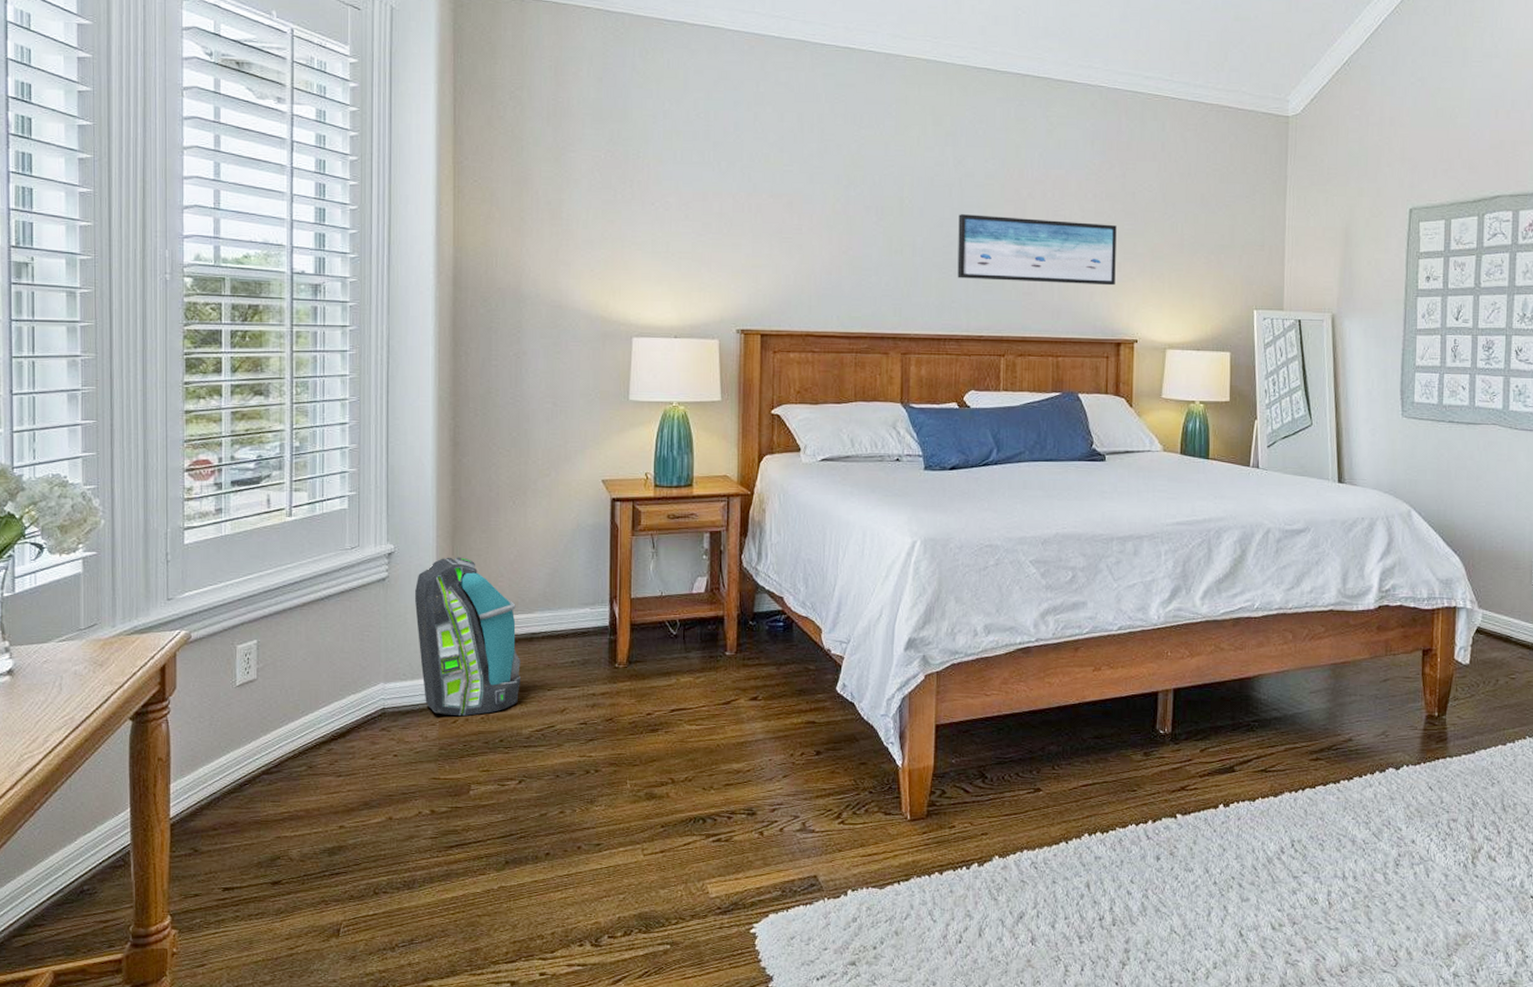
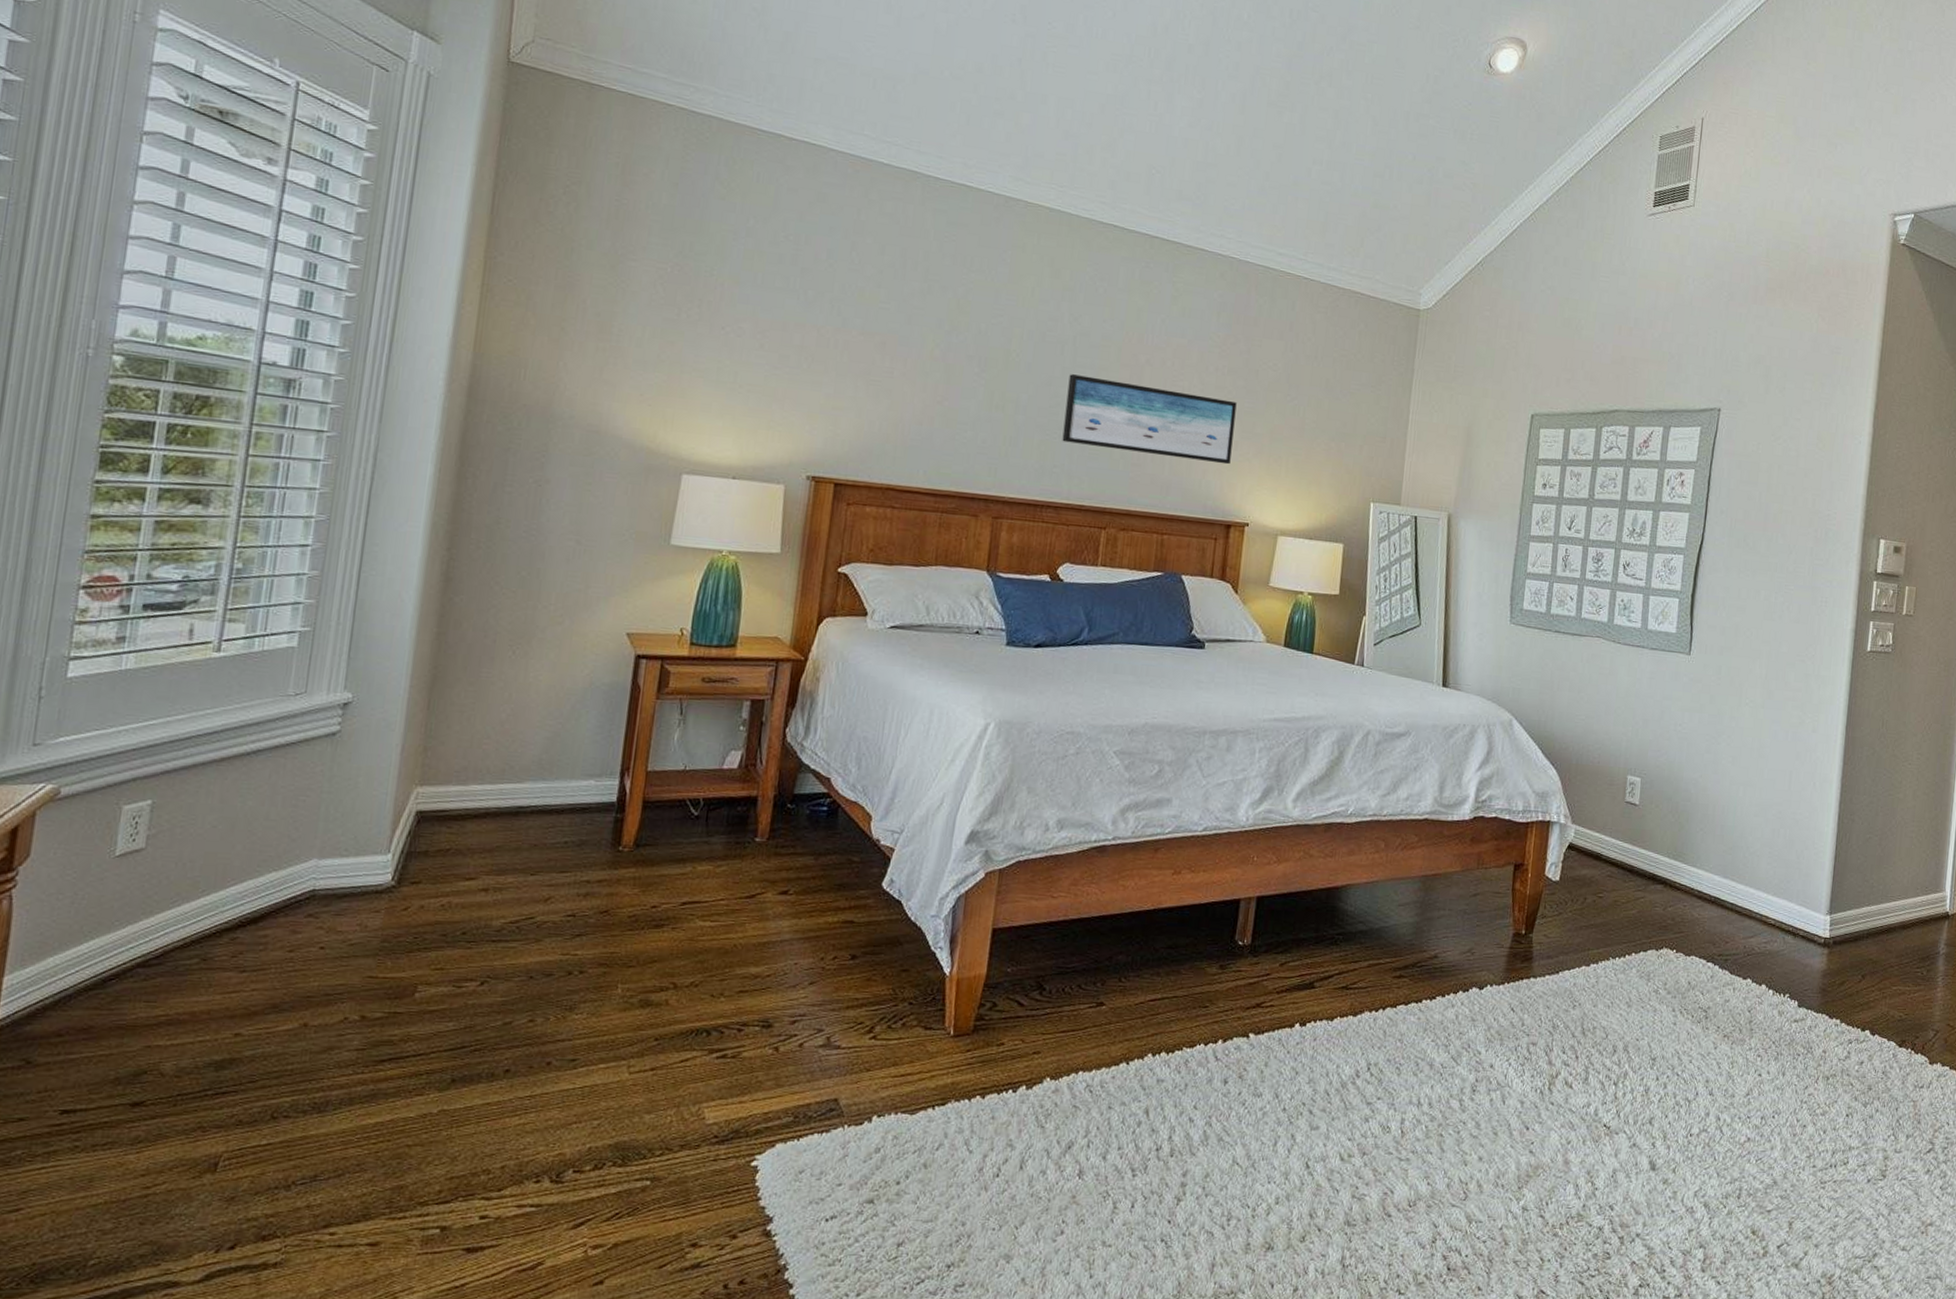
backpack: present [415,557,521,716] -> none [369,711,502,902]

